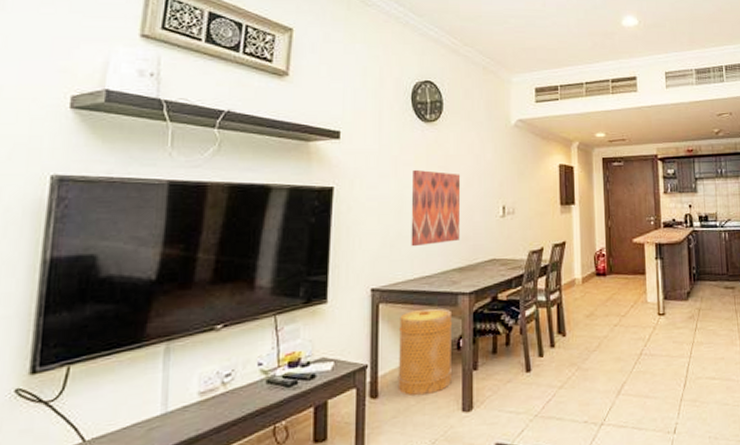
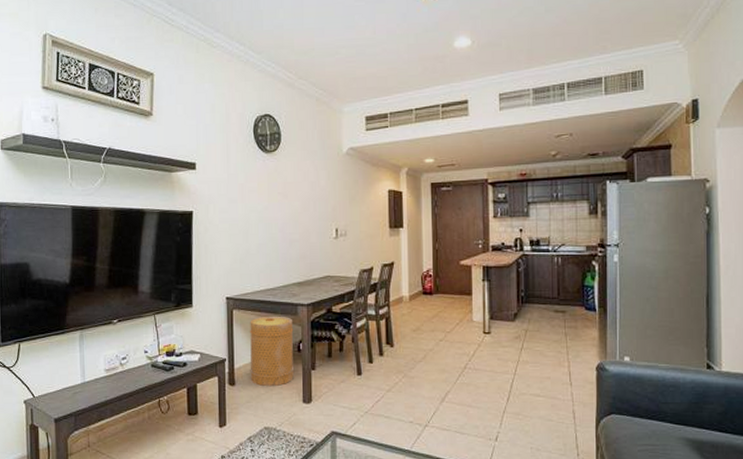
wall art: present [411,169,461,247] -> none [256,195,298,263]

